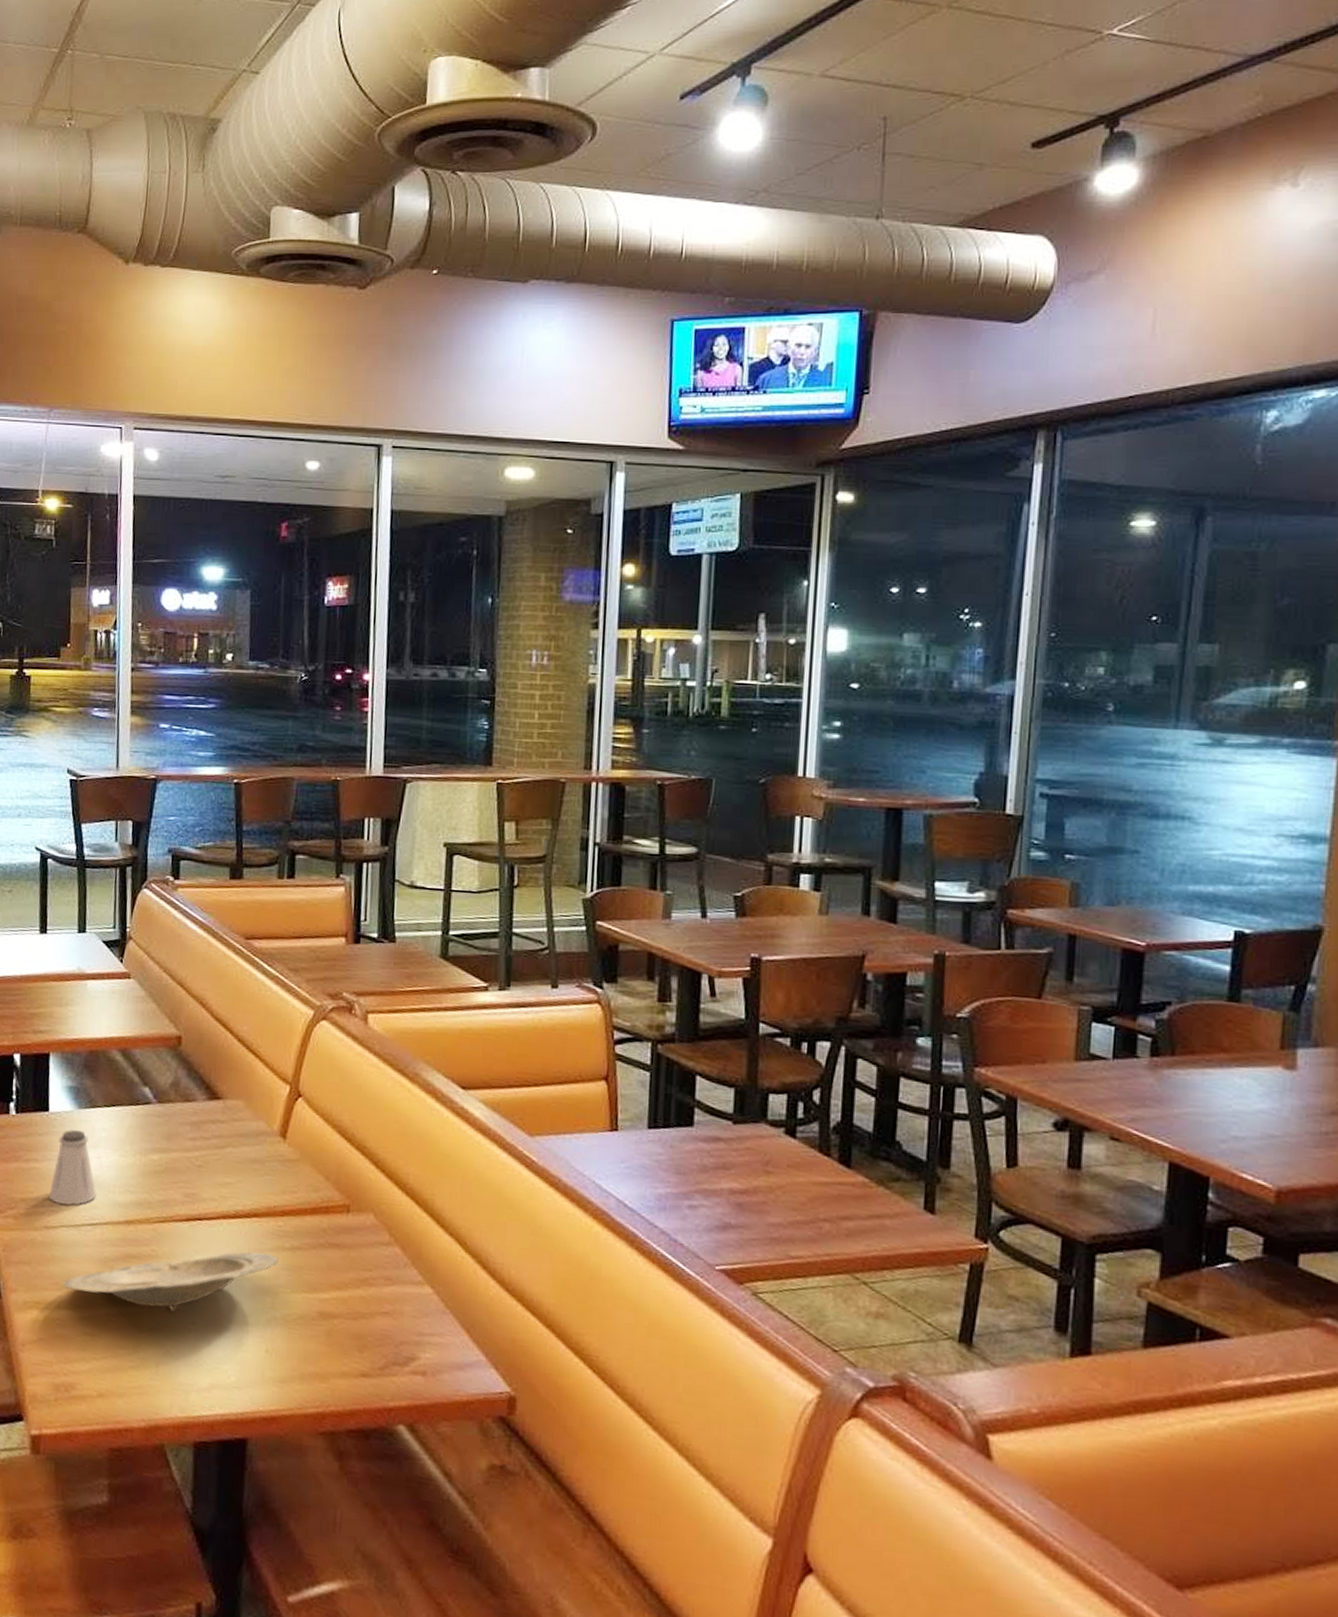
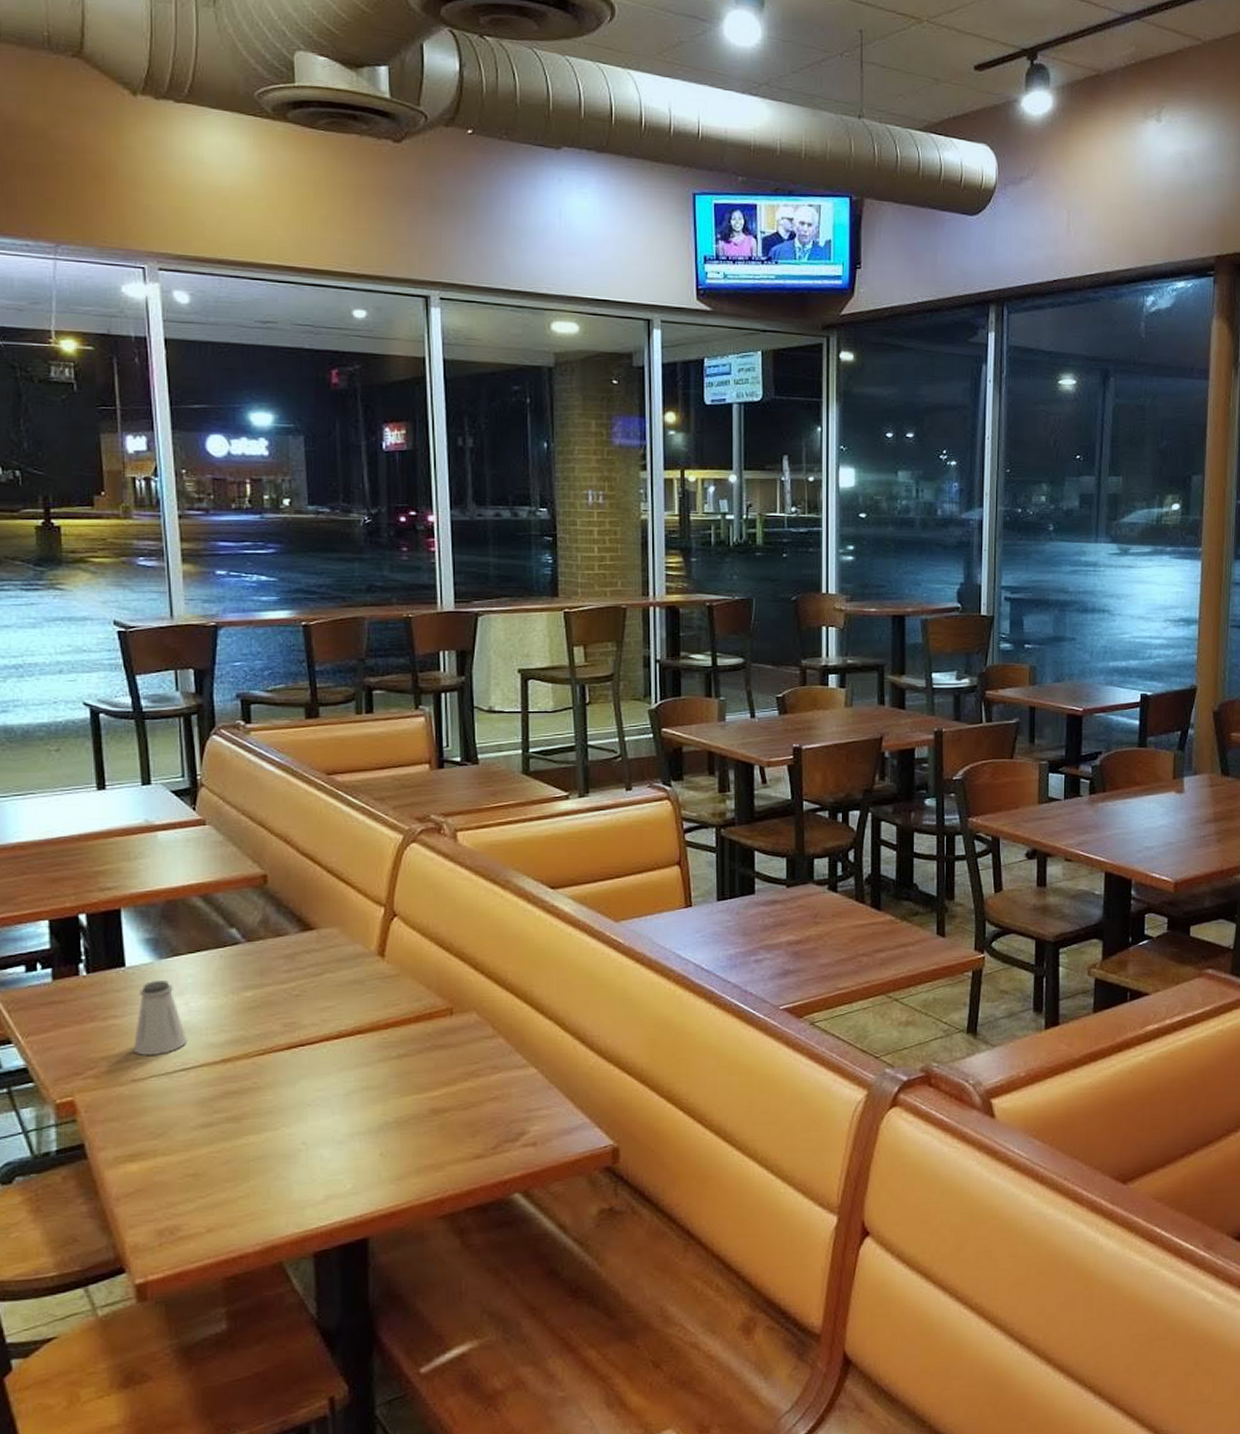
plate: present [63,1251,278,1313] -> none [158,1065,386,1138]

